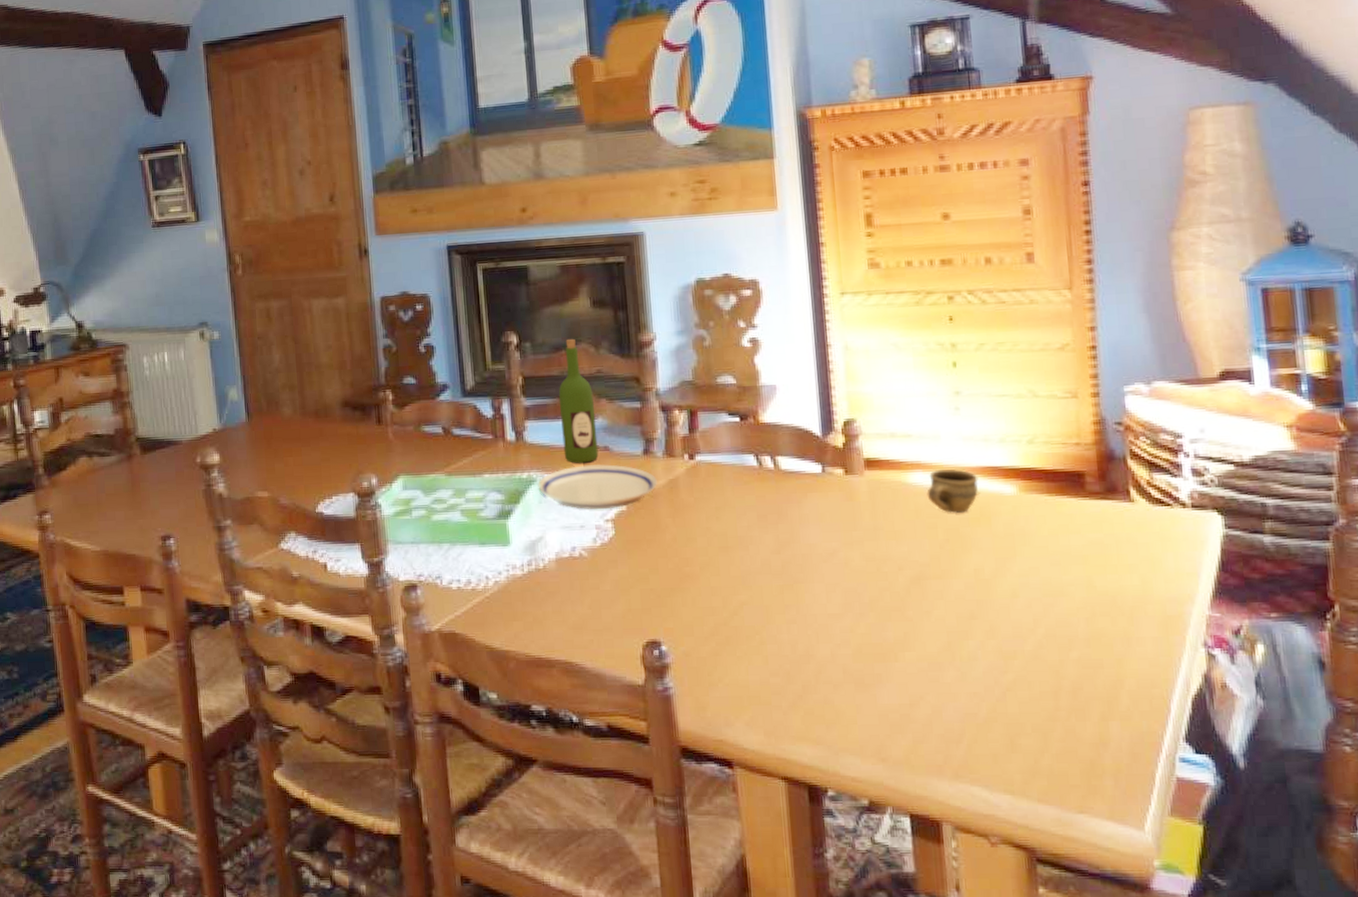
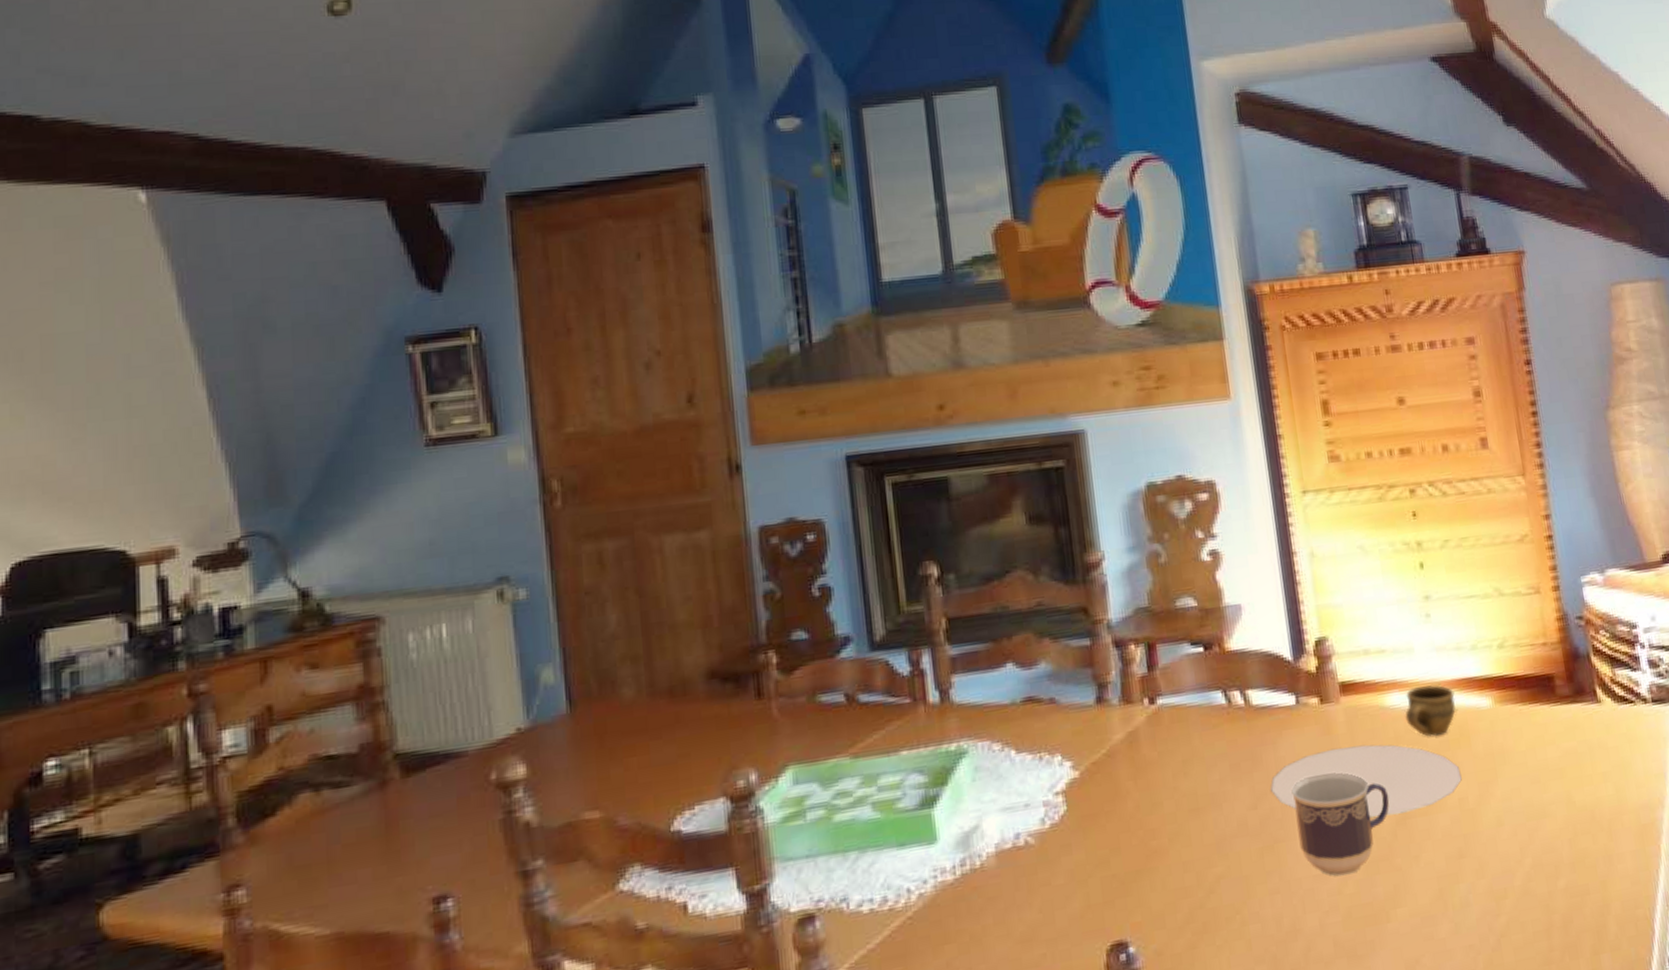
plate: present [538,464,657,509] -> none [970,720,1114,783]
wine bottle: present [558,338,599,463] -> none [991,565,1043,724]
plate: none [794,512,979,575] -> present [1270,744,1462,817]
cup: none [812,532,906,618] -> present [1291,772,1390,876]

